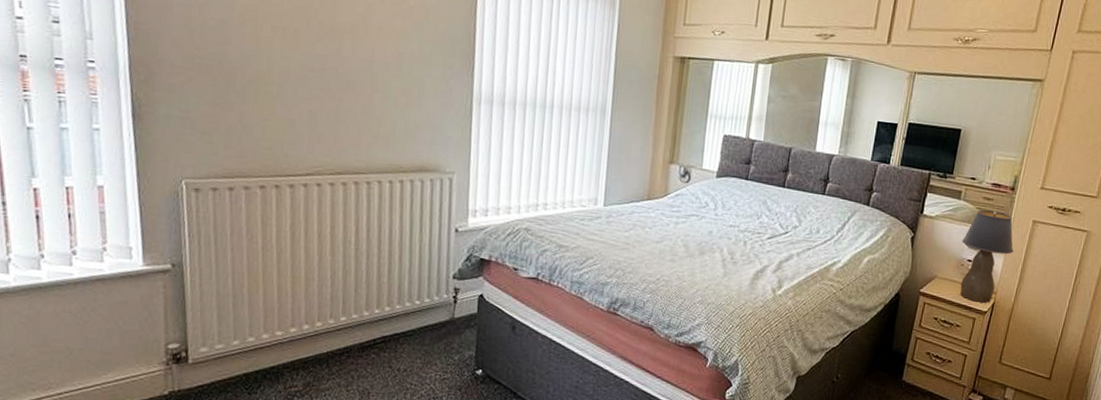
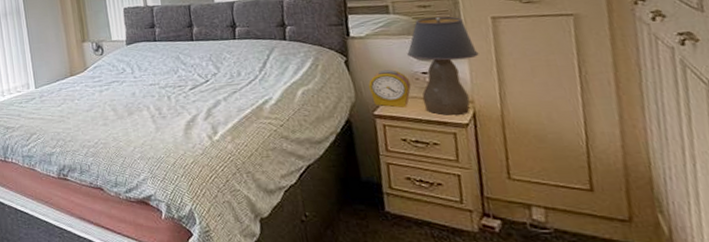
alarm clock: none [923,251,957,289] -> present [368,69,412,108]

